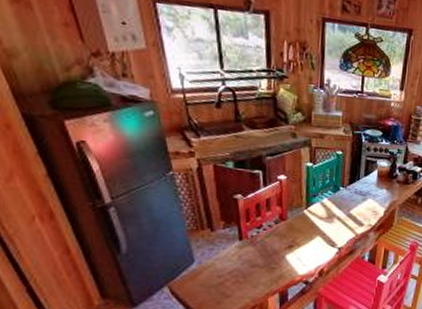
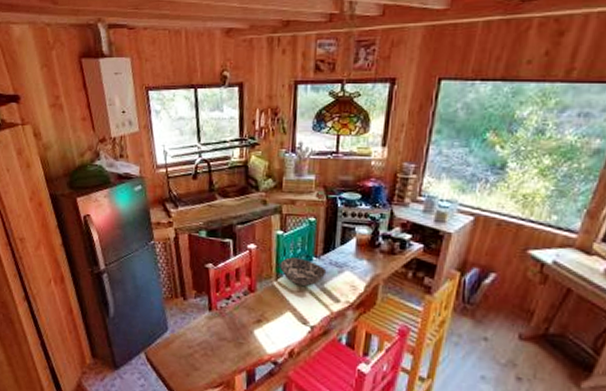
bowl: none [310,187,353,213] -> present [280,257,327,286]

